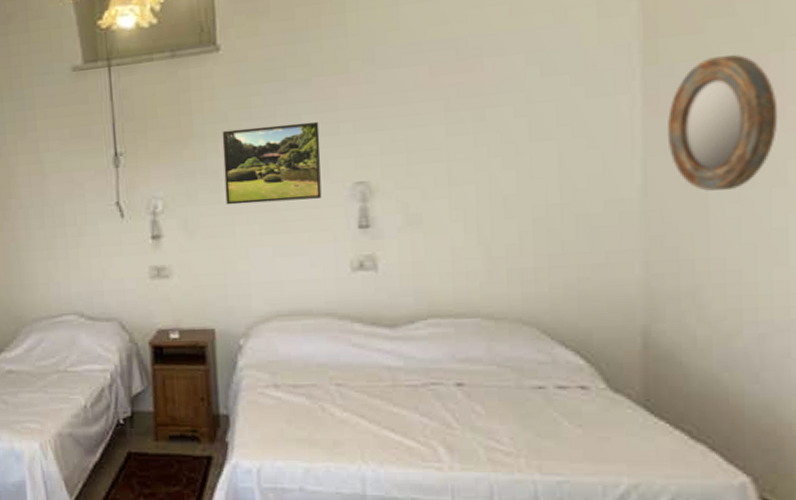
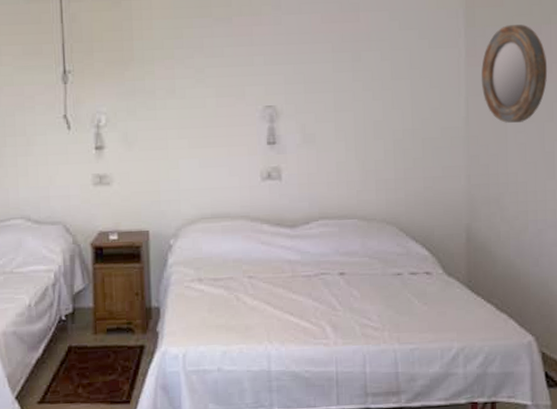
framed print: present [221,121,322,205] -> none [158,53,239,122]

